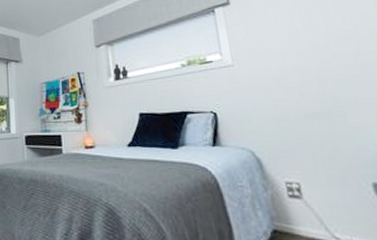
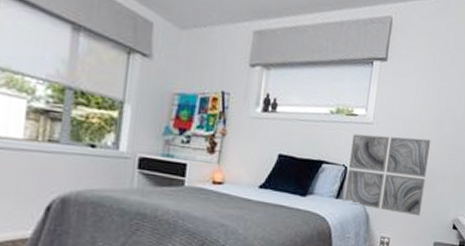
wall art: none [213,66,336,154] -> present [343,133,431,216]

